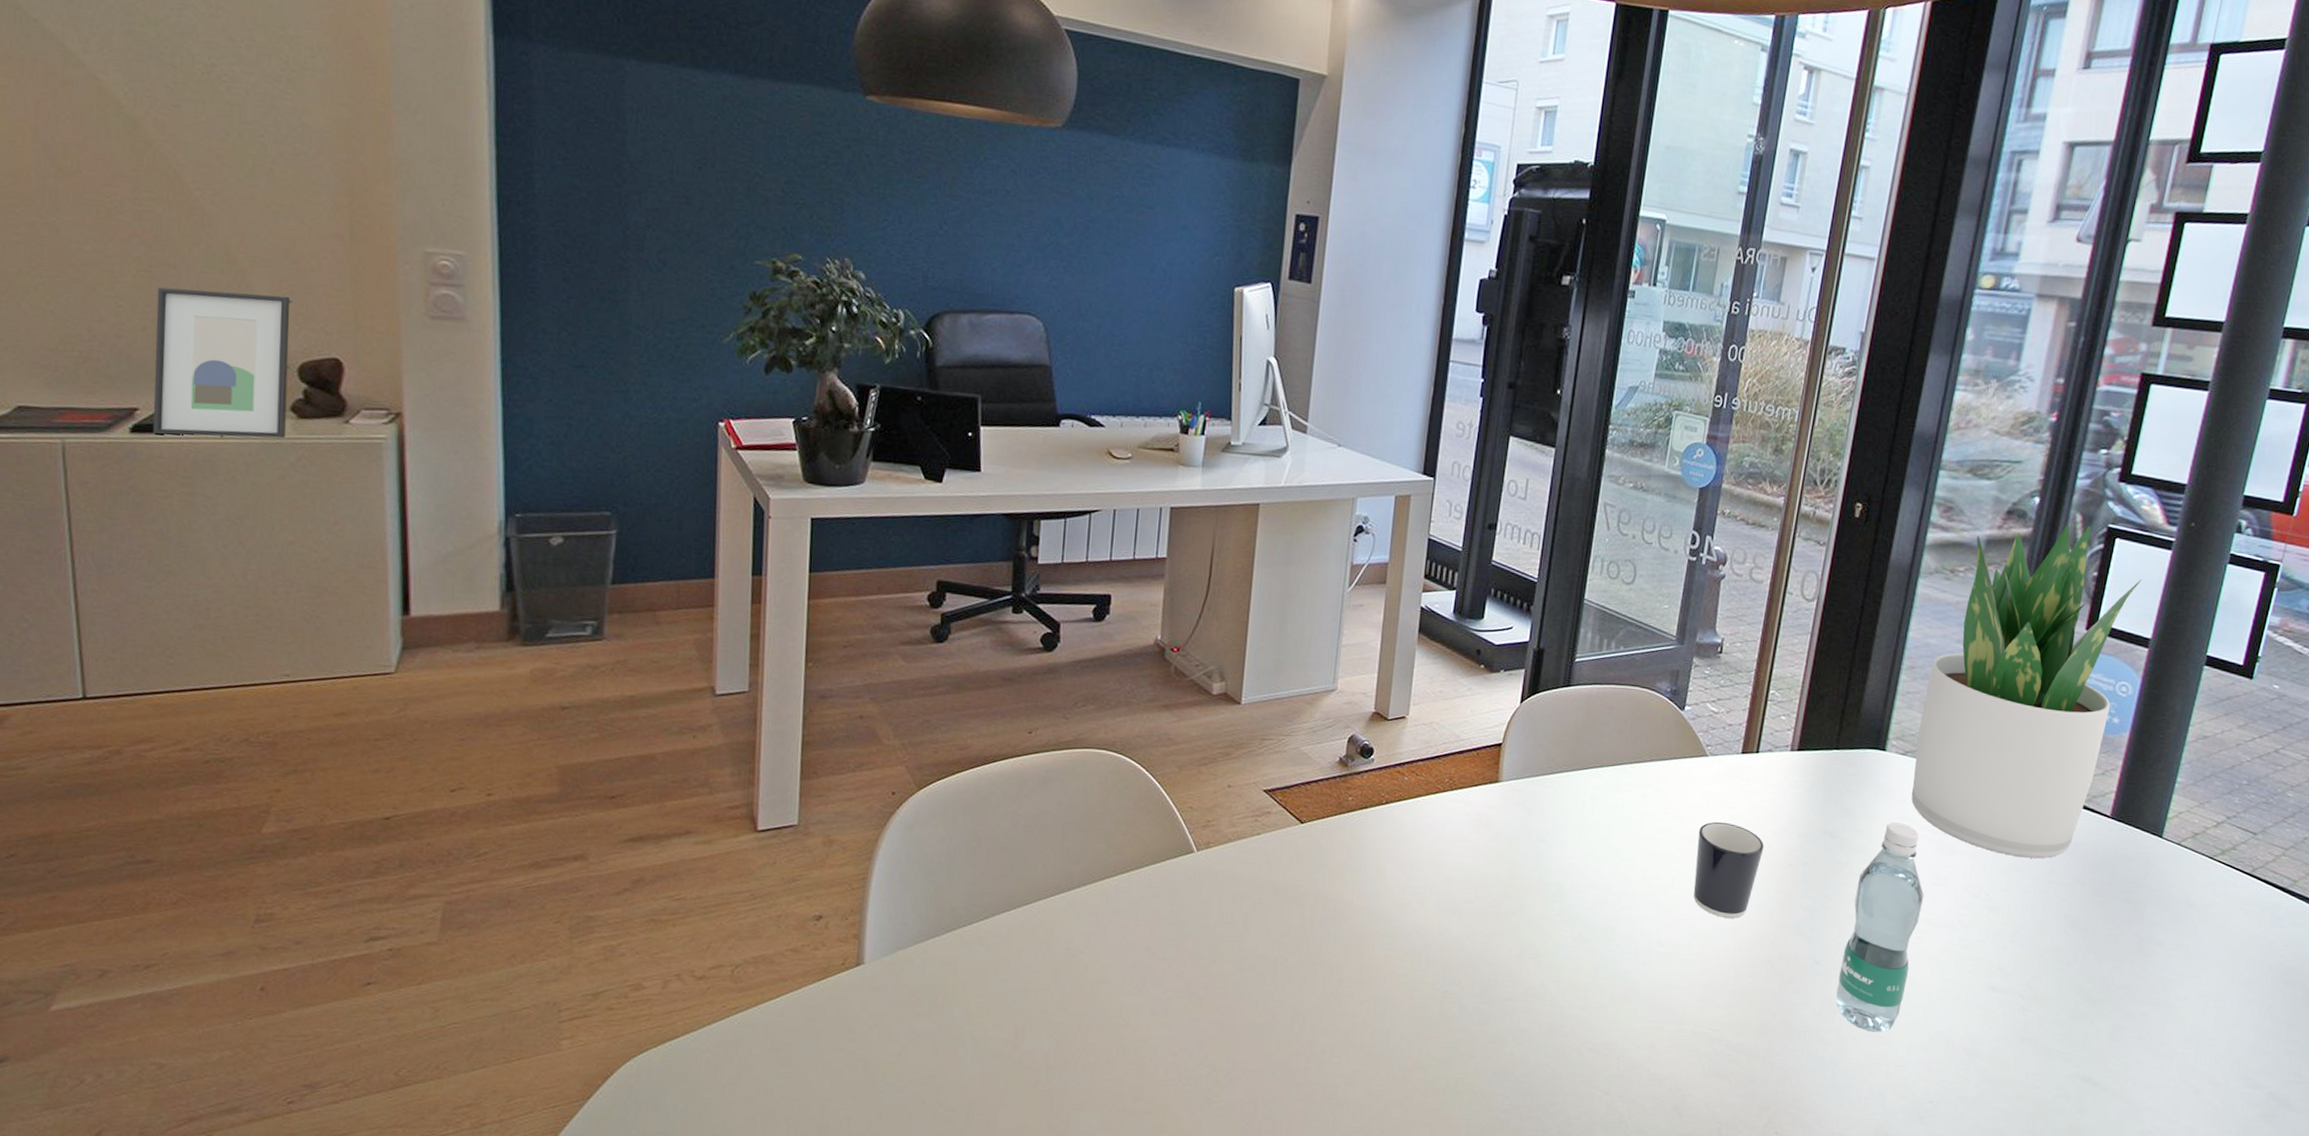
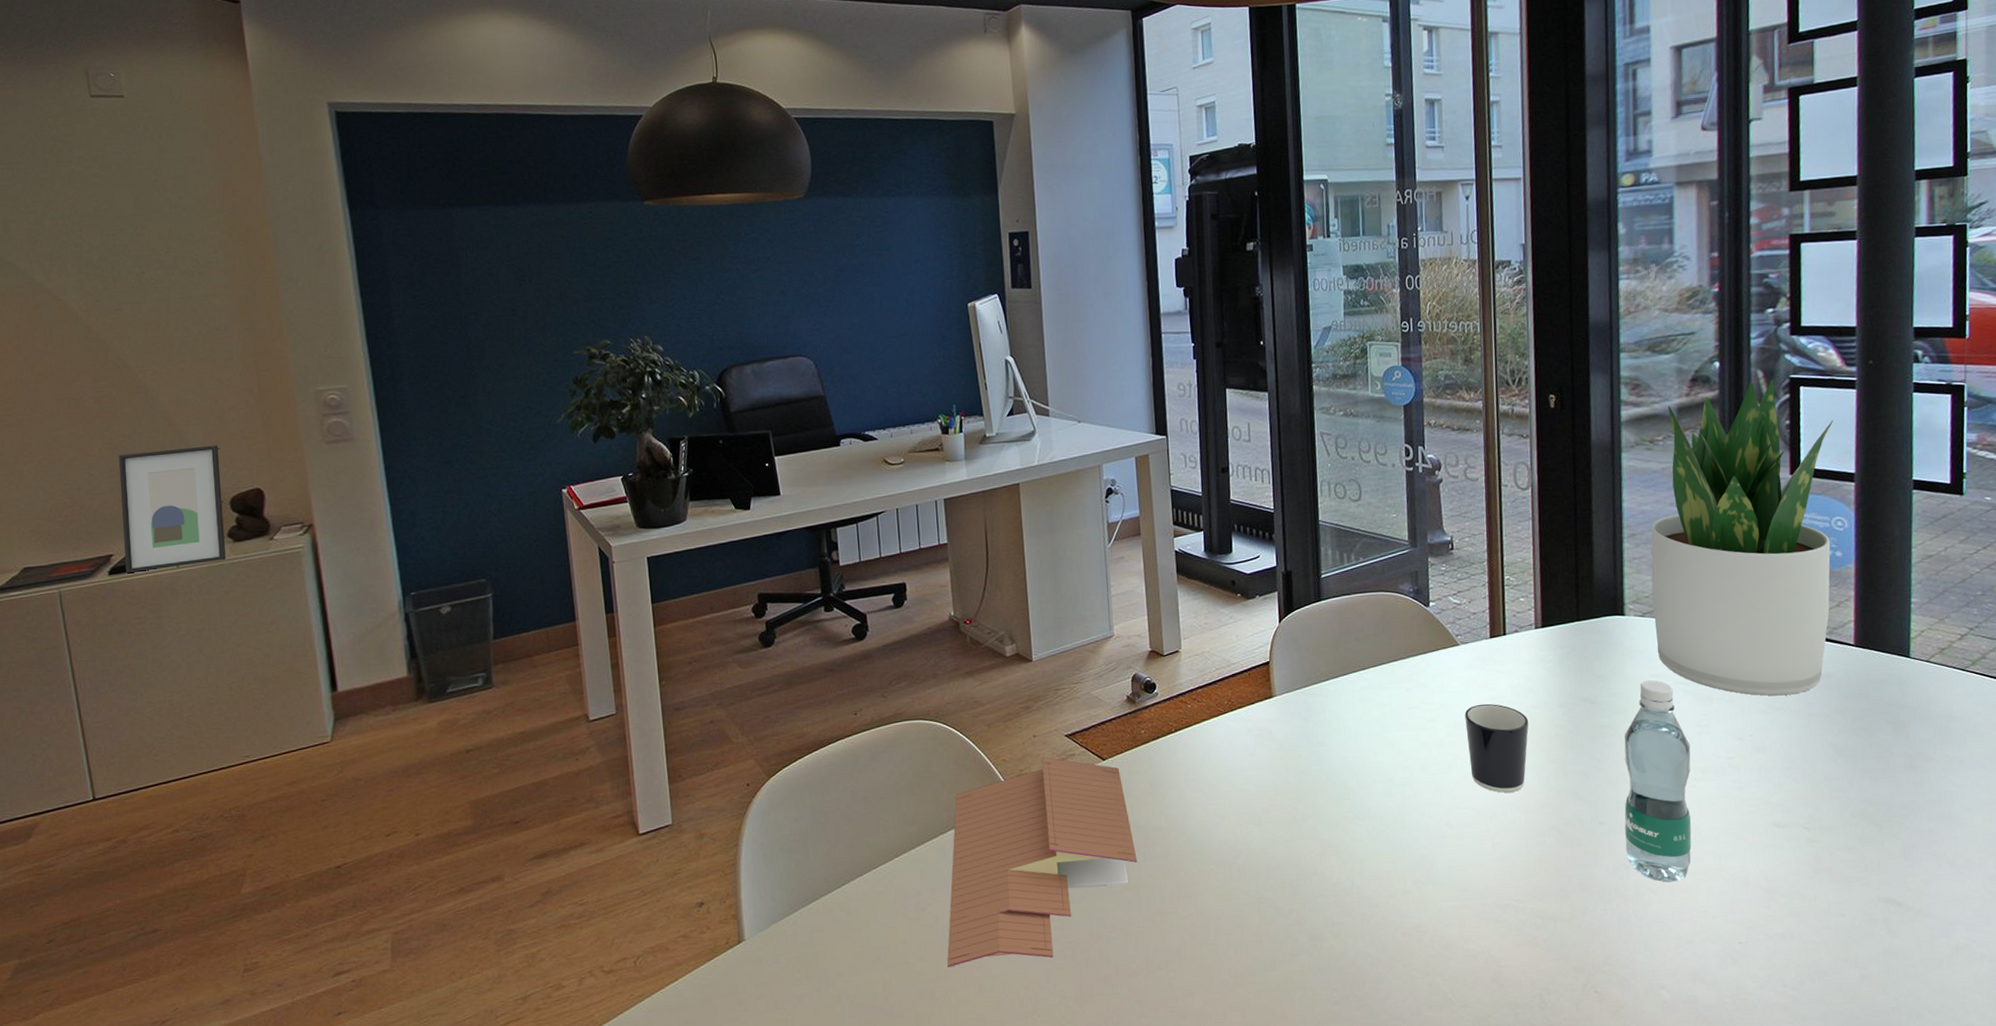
papers: none [1091,810,1320,1027] -> present [947,757,1138,967]

